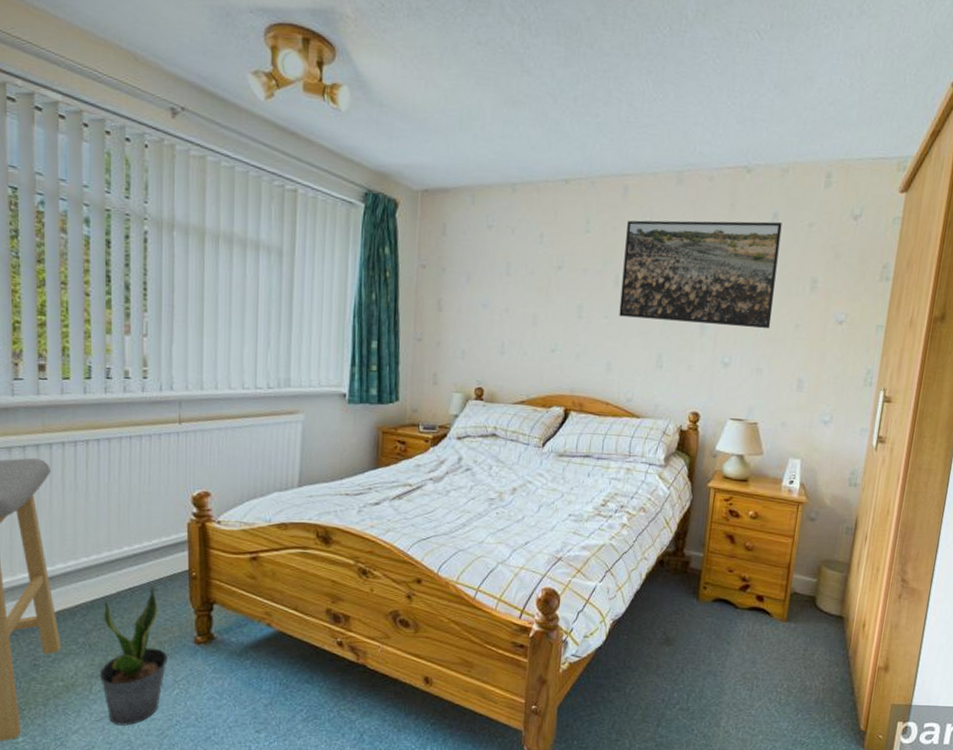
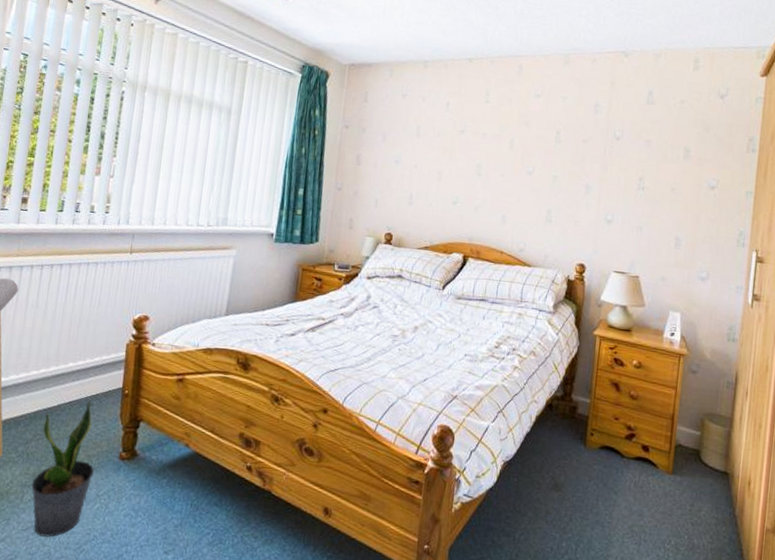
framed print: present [619,220,782,328] -> none [513,94,657,190]

